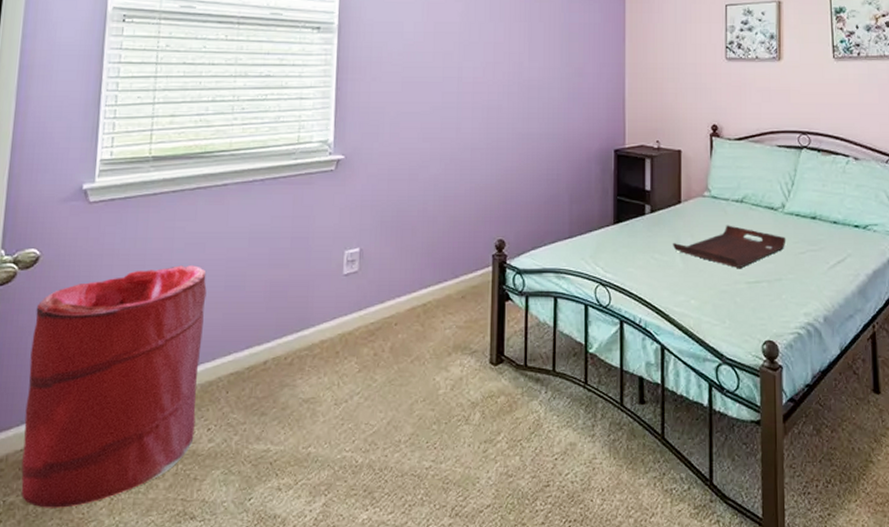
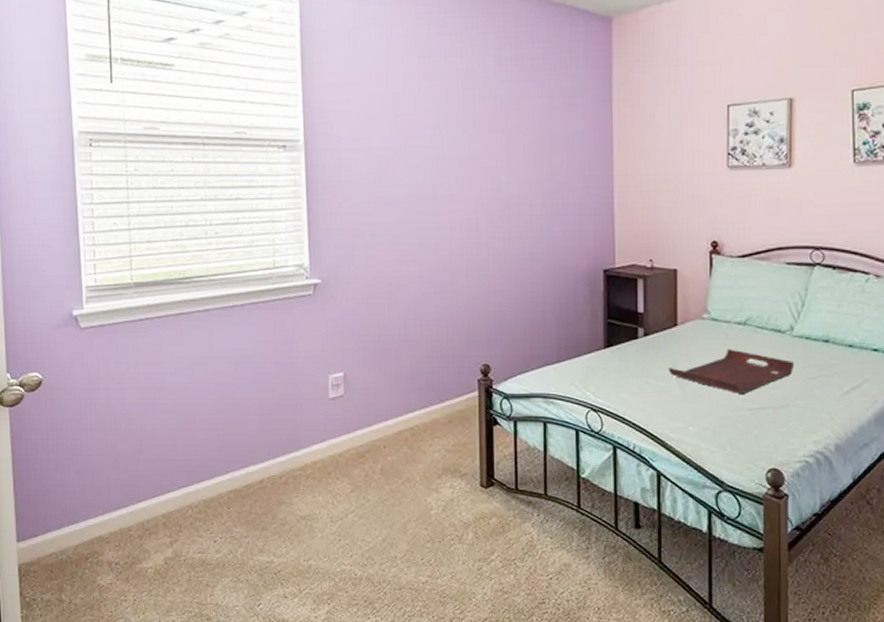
laundry hamper: present [21,265,207,508] -> none [46,389,202,606]

